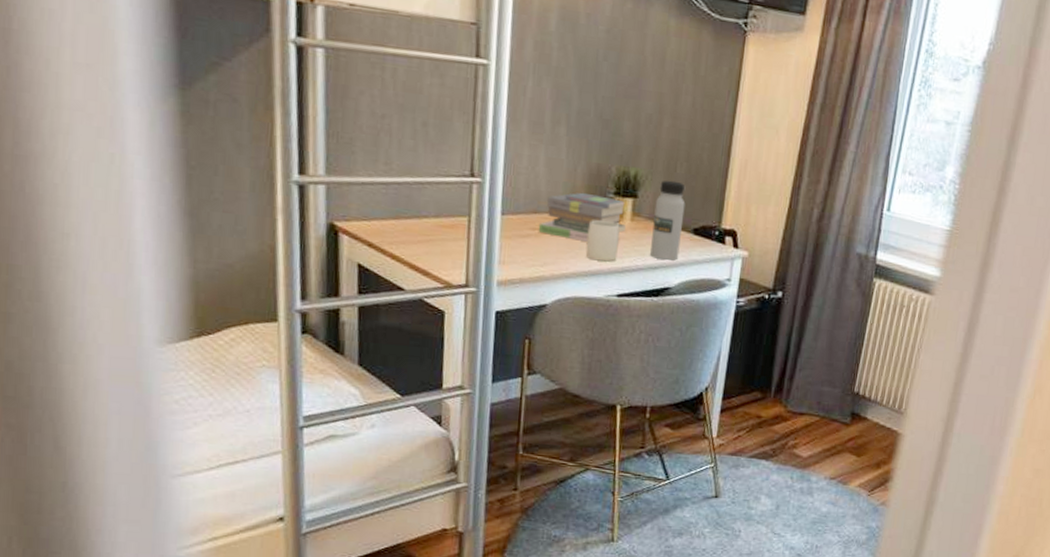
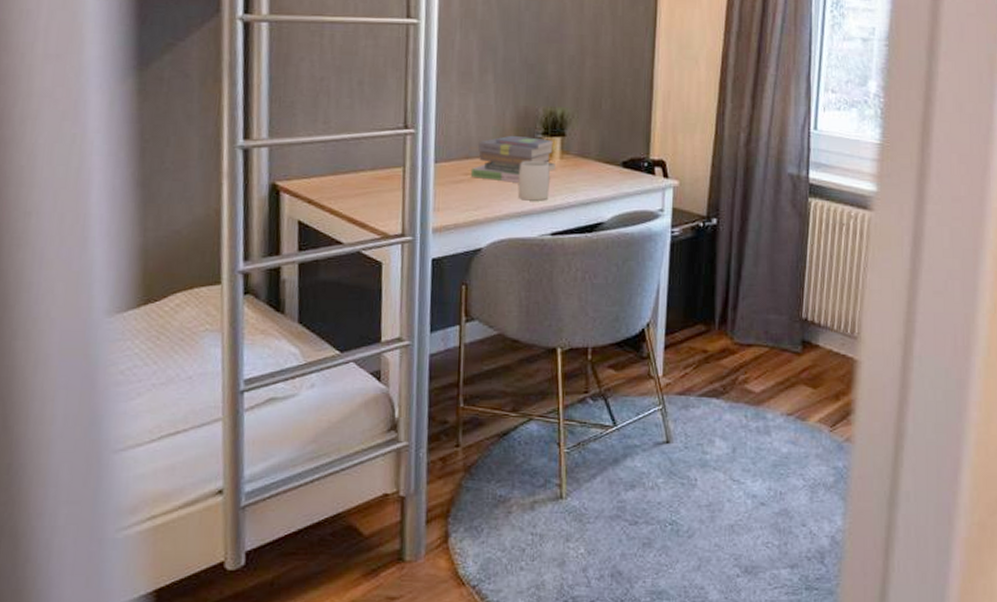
water bottle: present [649,180,686,261] -> none [580,116,613,195]

